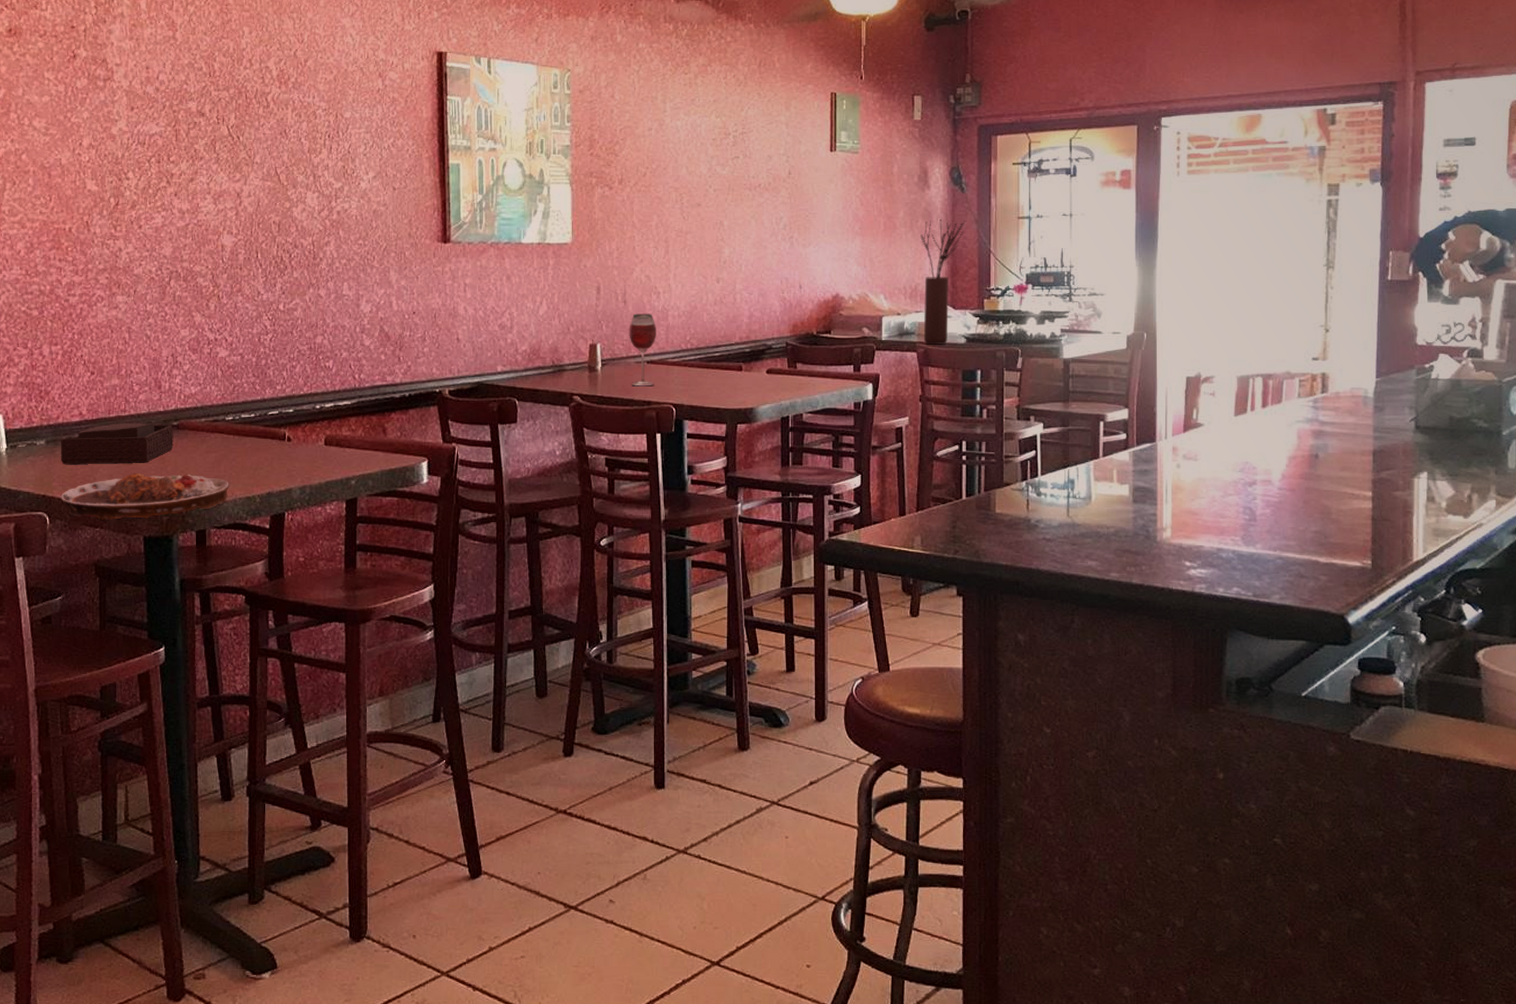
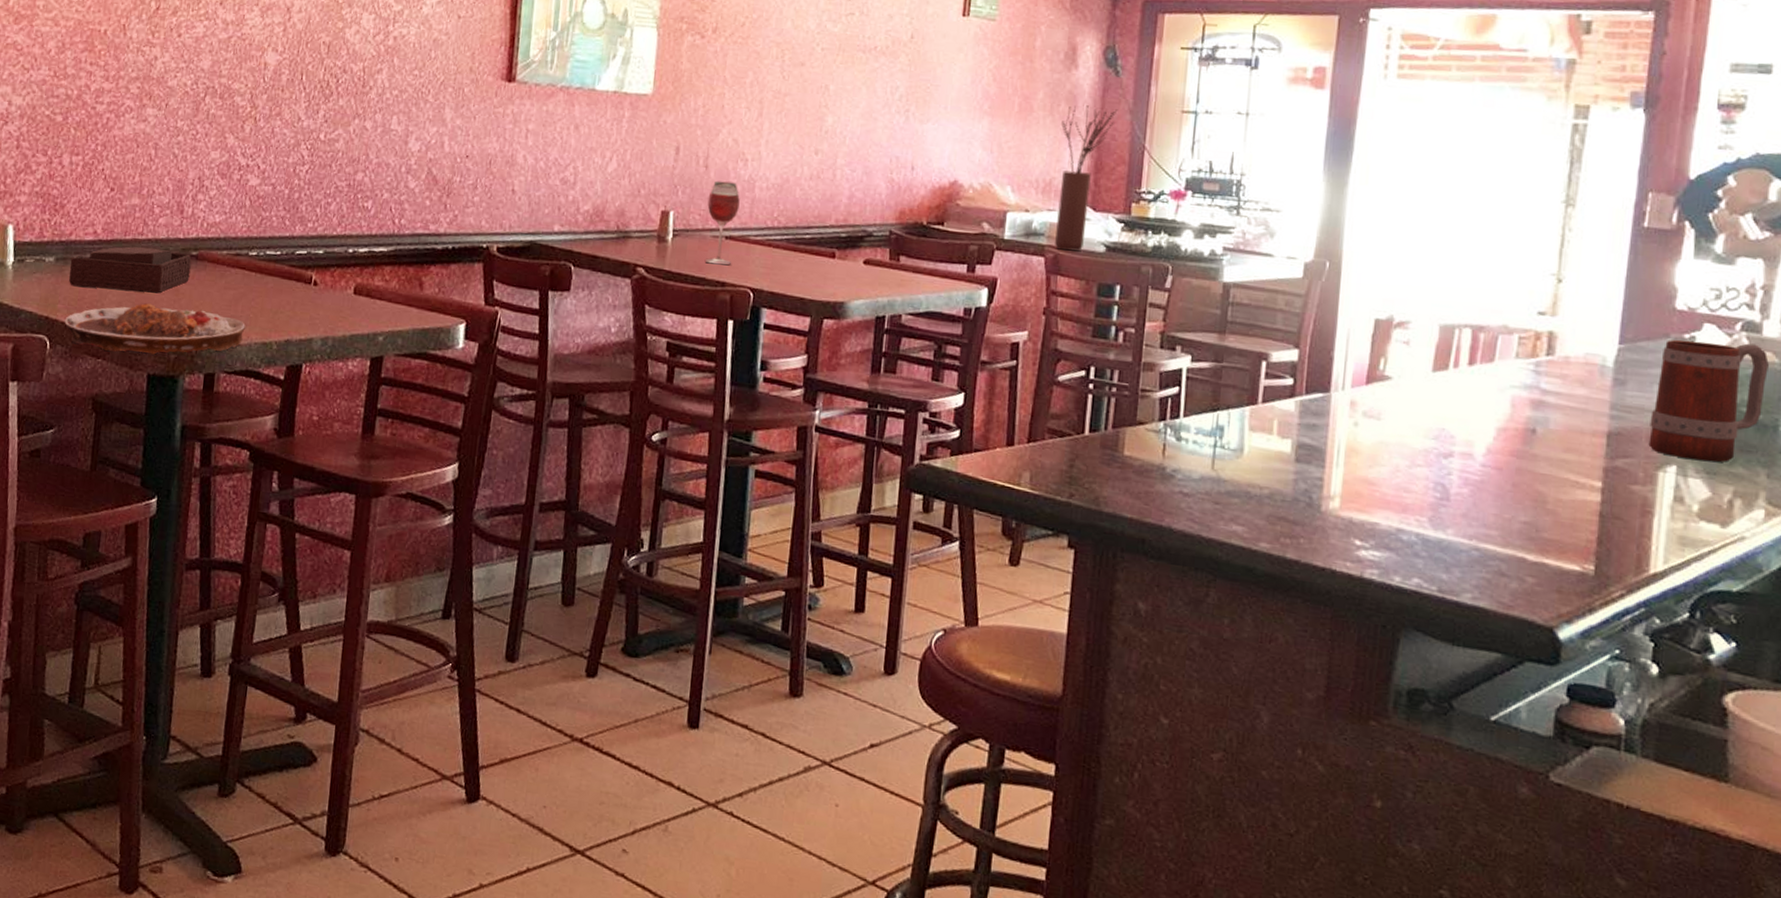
beer mug: none [1404,367,1490,466] -> present [1648,339,1769,463]

